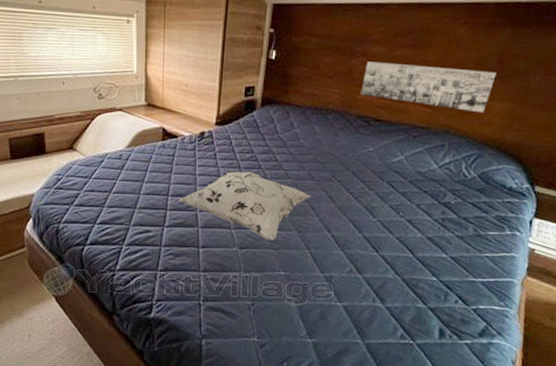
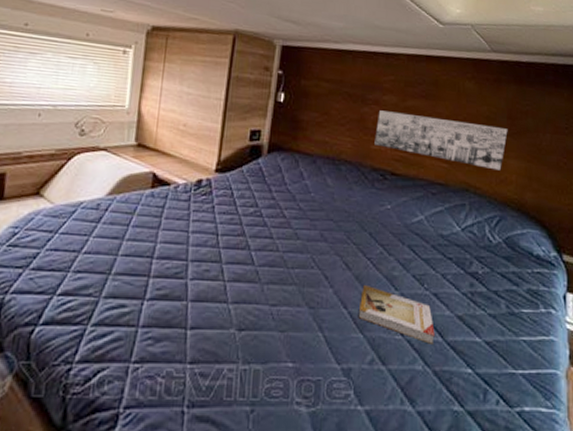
decorative pillow: present [178,170,311,240] -> none [165,227,324,319]
book: none [339,214,406,259] -> present [358,285,435,344]

